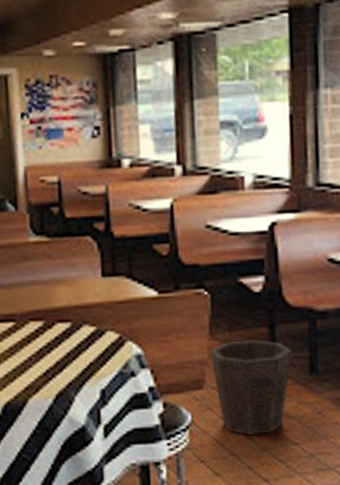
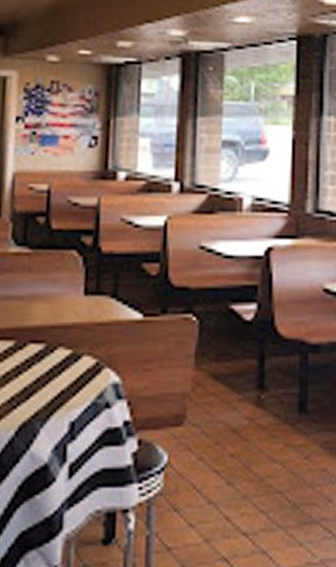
waste bin: present [209,339,293,435] -> none [193,372,282,480]

